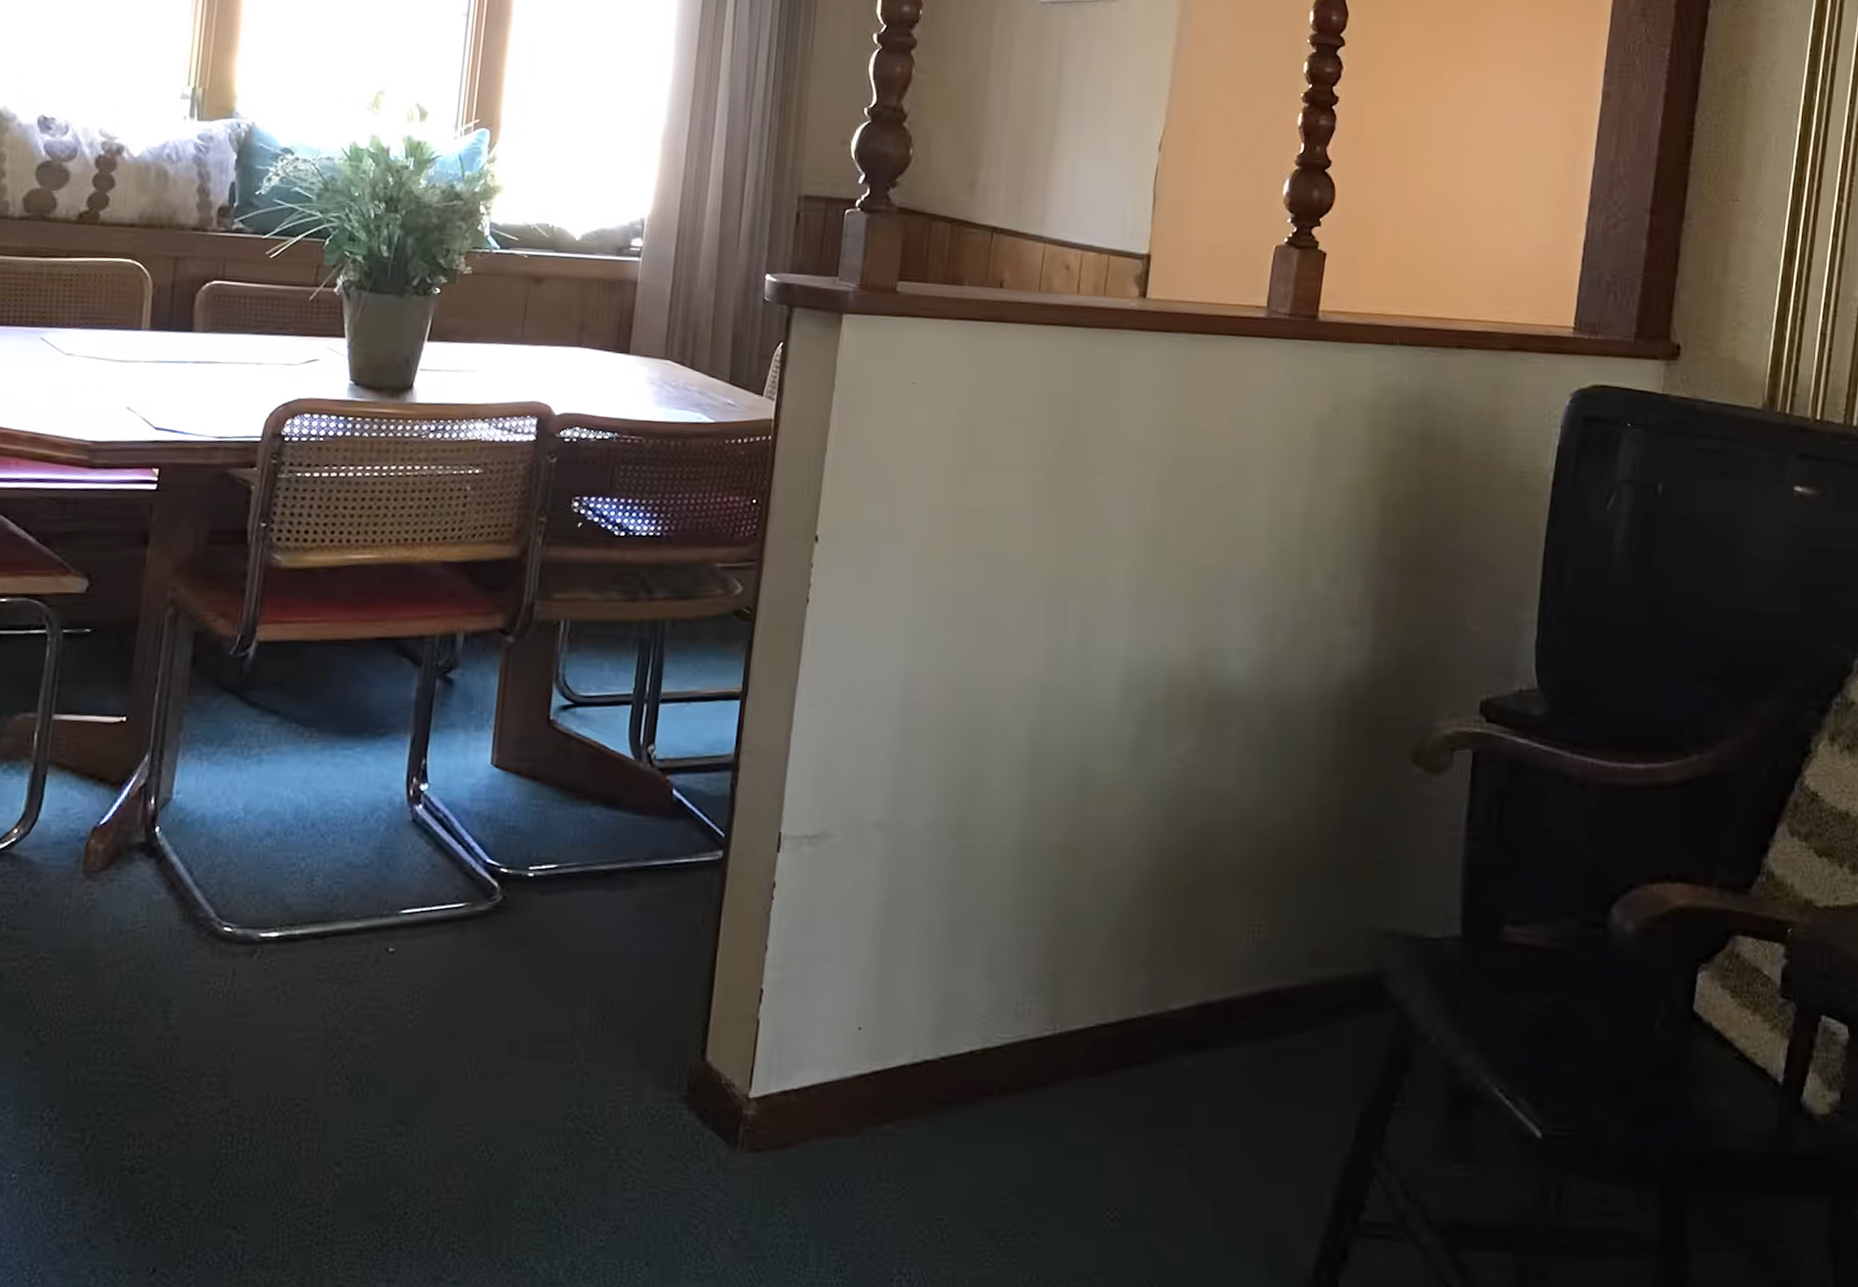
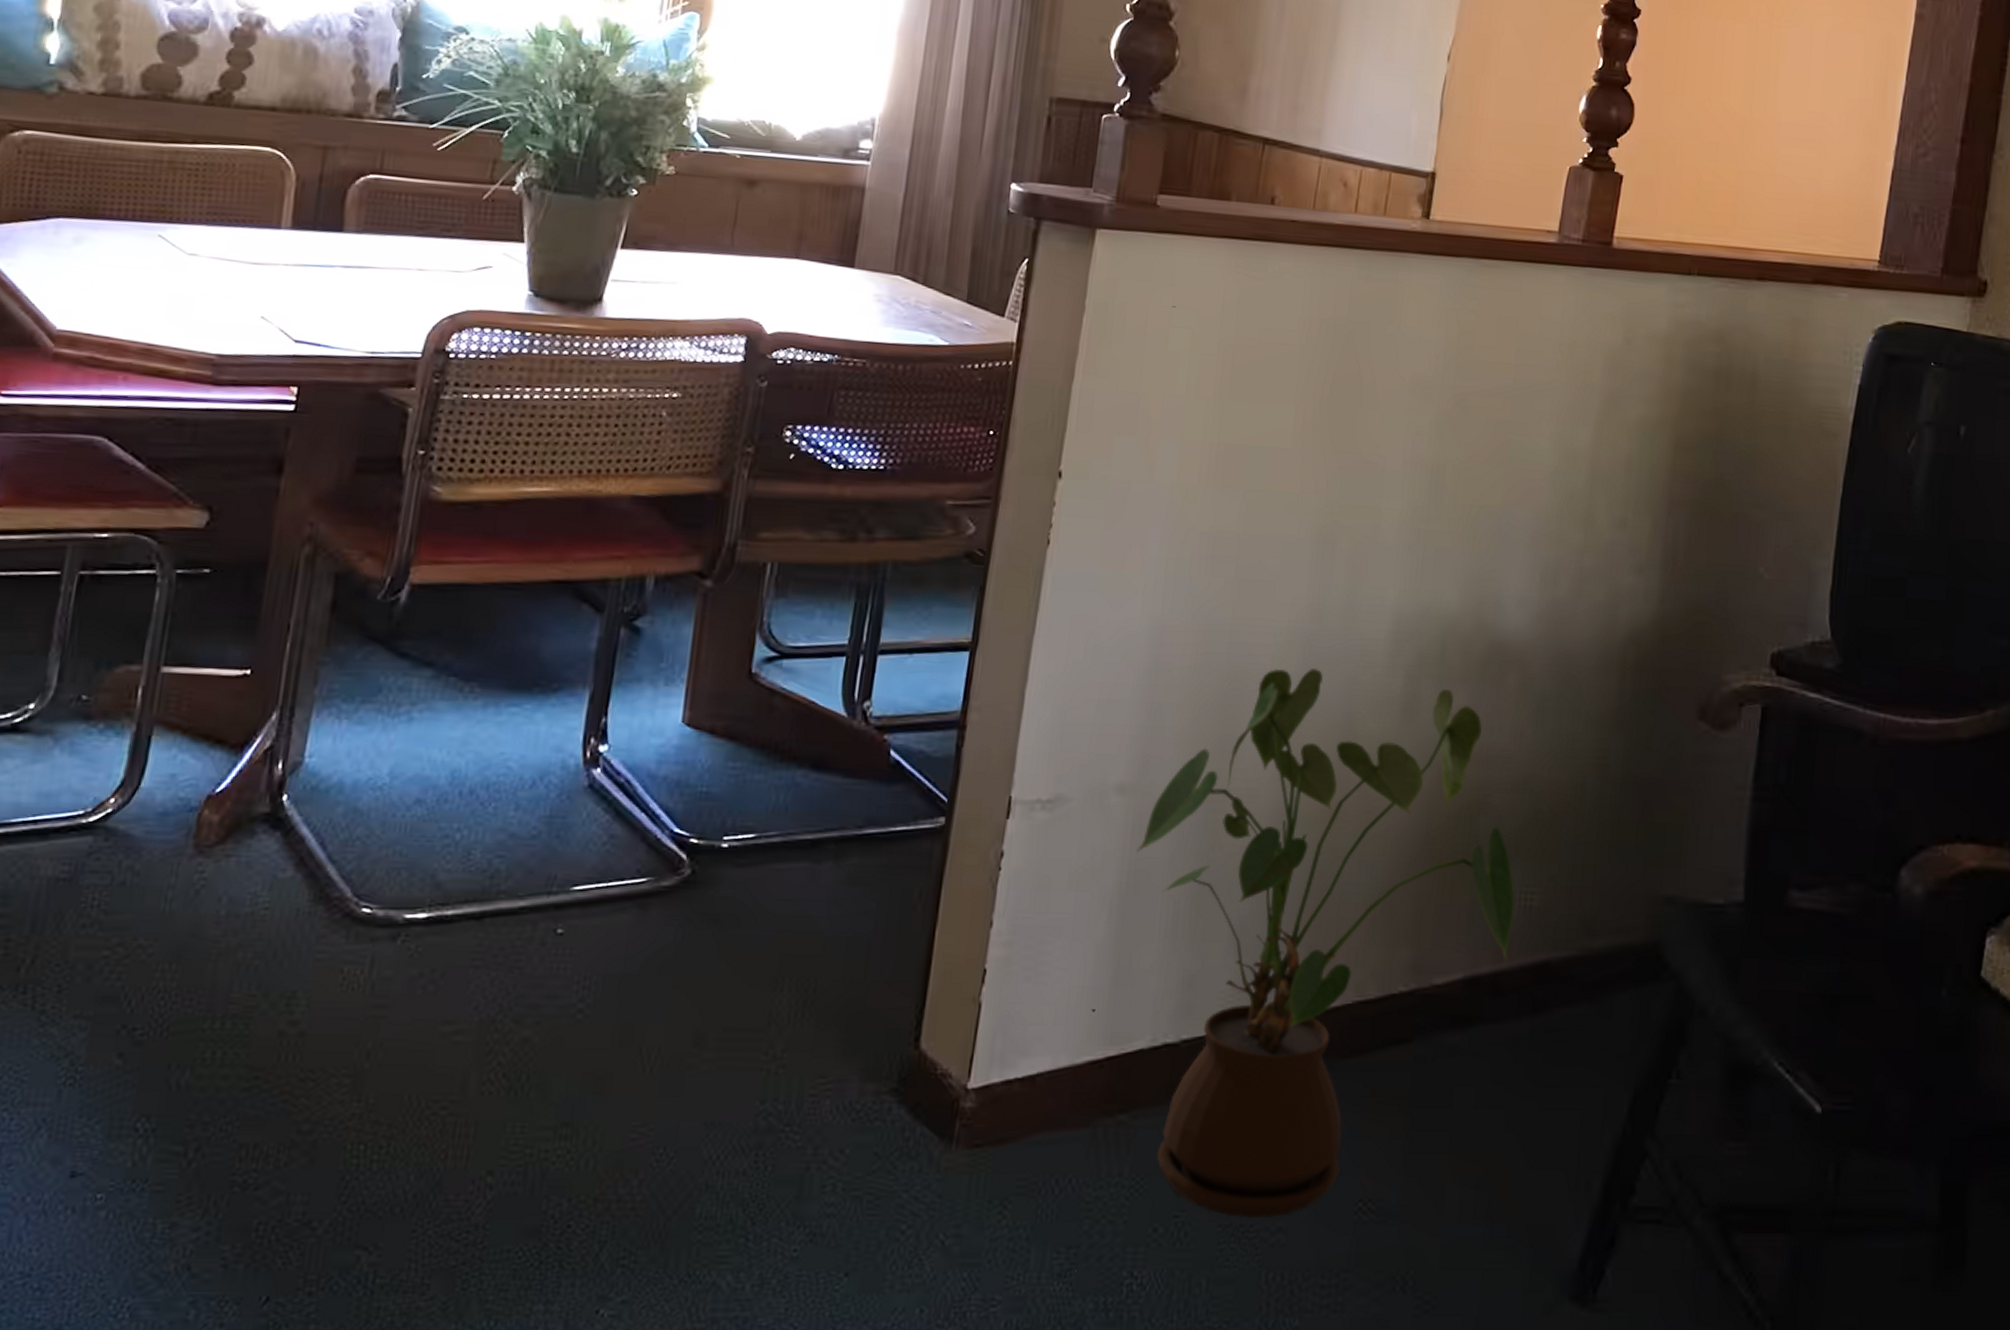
house plant: none [894,715,1244,1223] -> present [1136,668,1515,1218]

